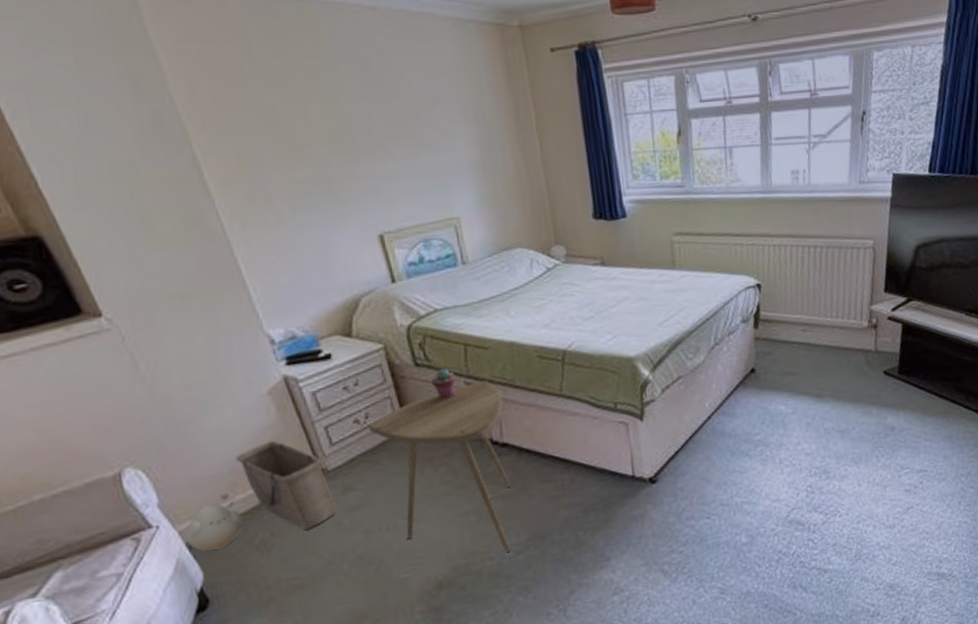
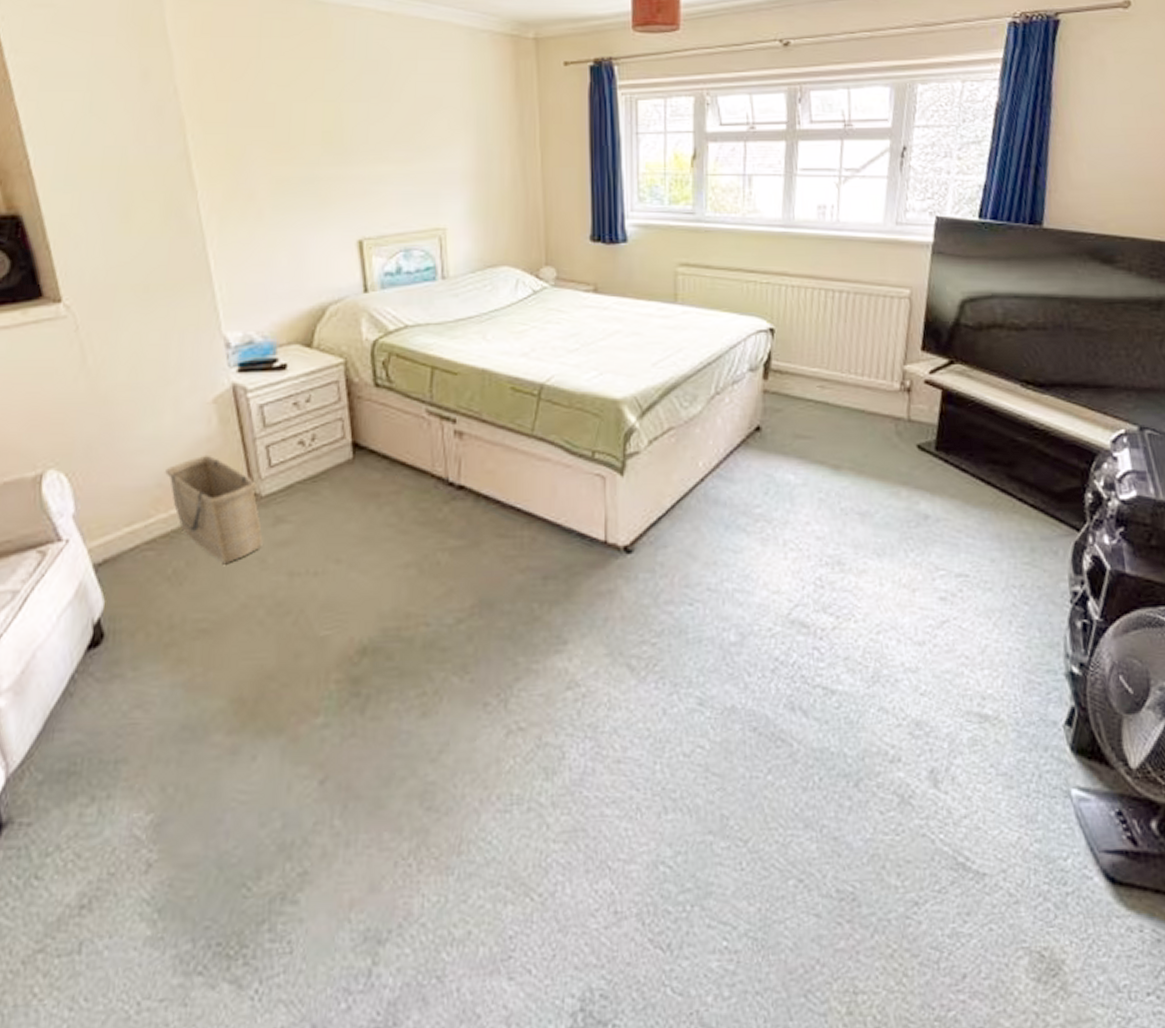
plush toy: present [186,494,242,551] -> none [95,511,158,575]
side table: present [368,381,511,552] -> none [313,411,465,618]
potted succulent: present [430,369,457,400] -> none [388,393,418,427]

